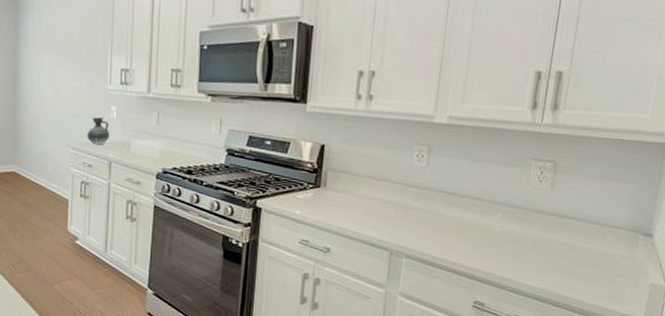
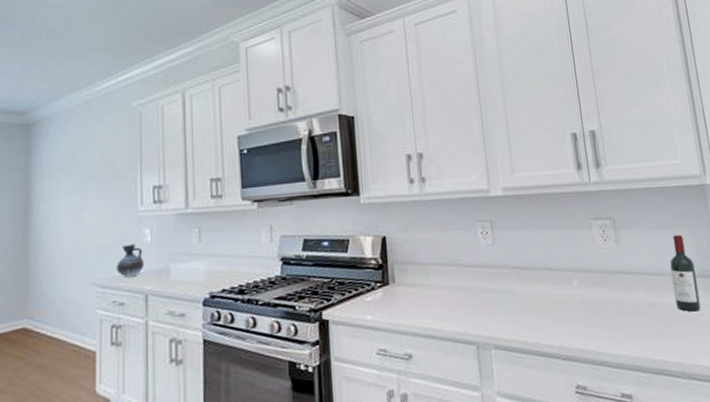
wine bottle: none [595,187,629,261] -> present [669,234,701,312]

